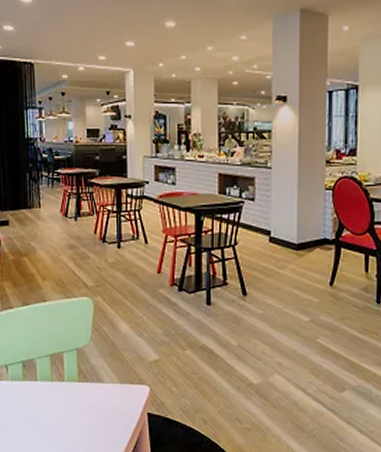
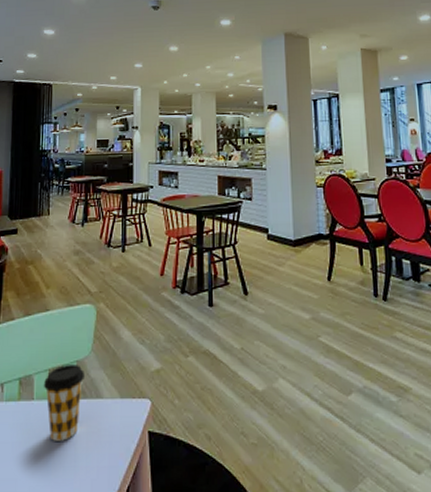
coffee cup: none [45,351,86,417] -> present [43,363,86,441]

